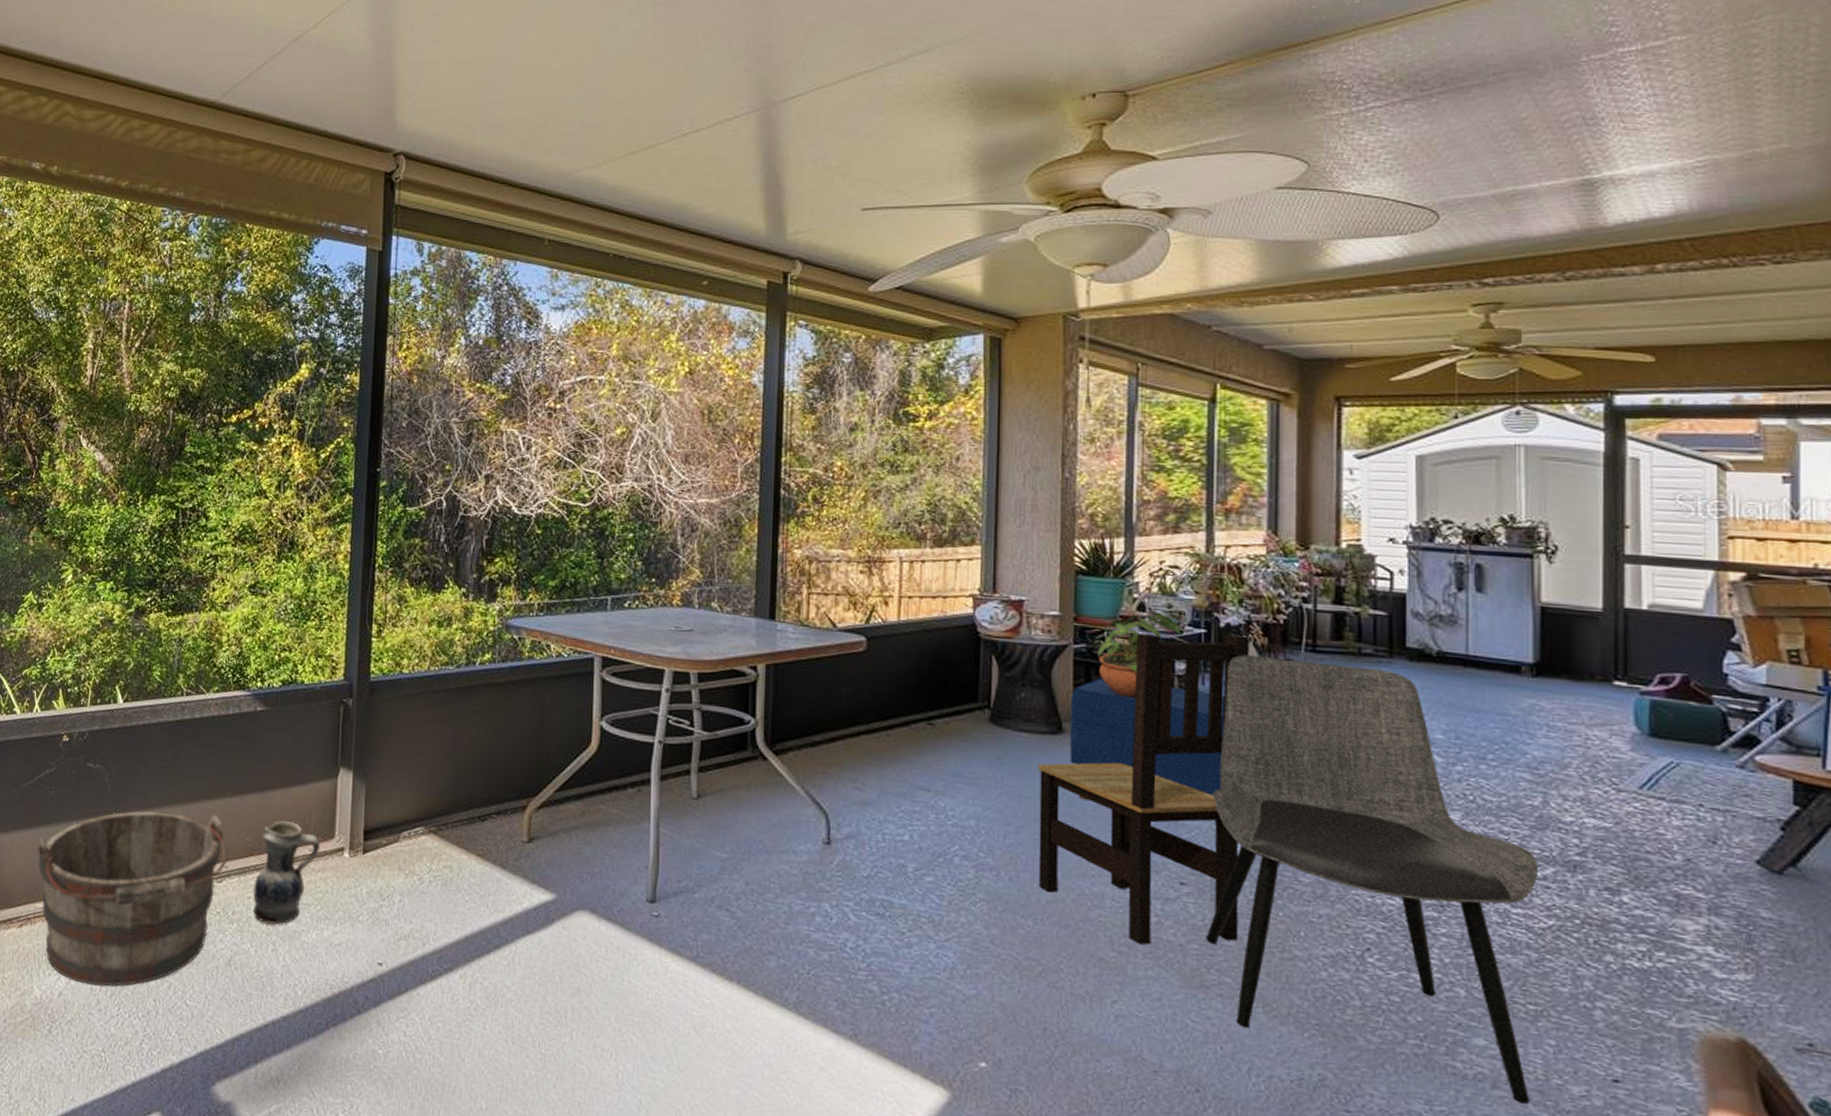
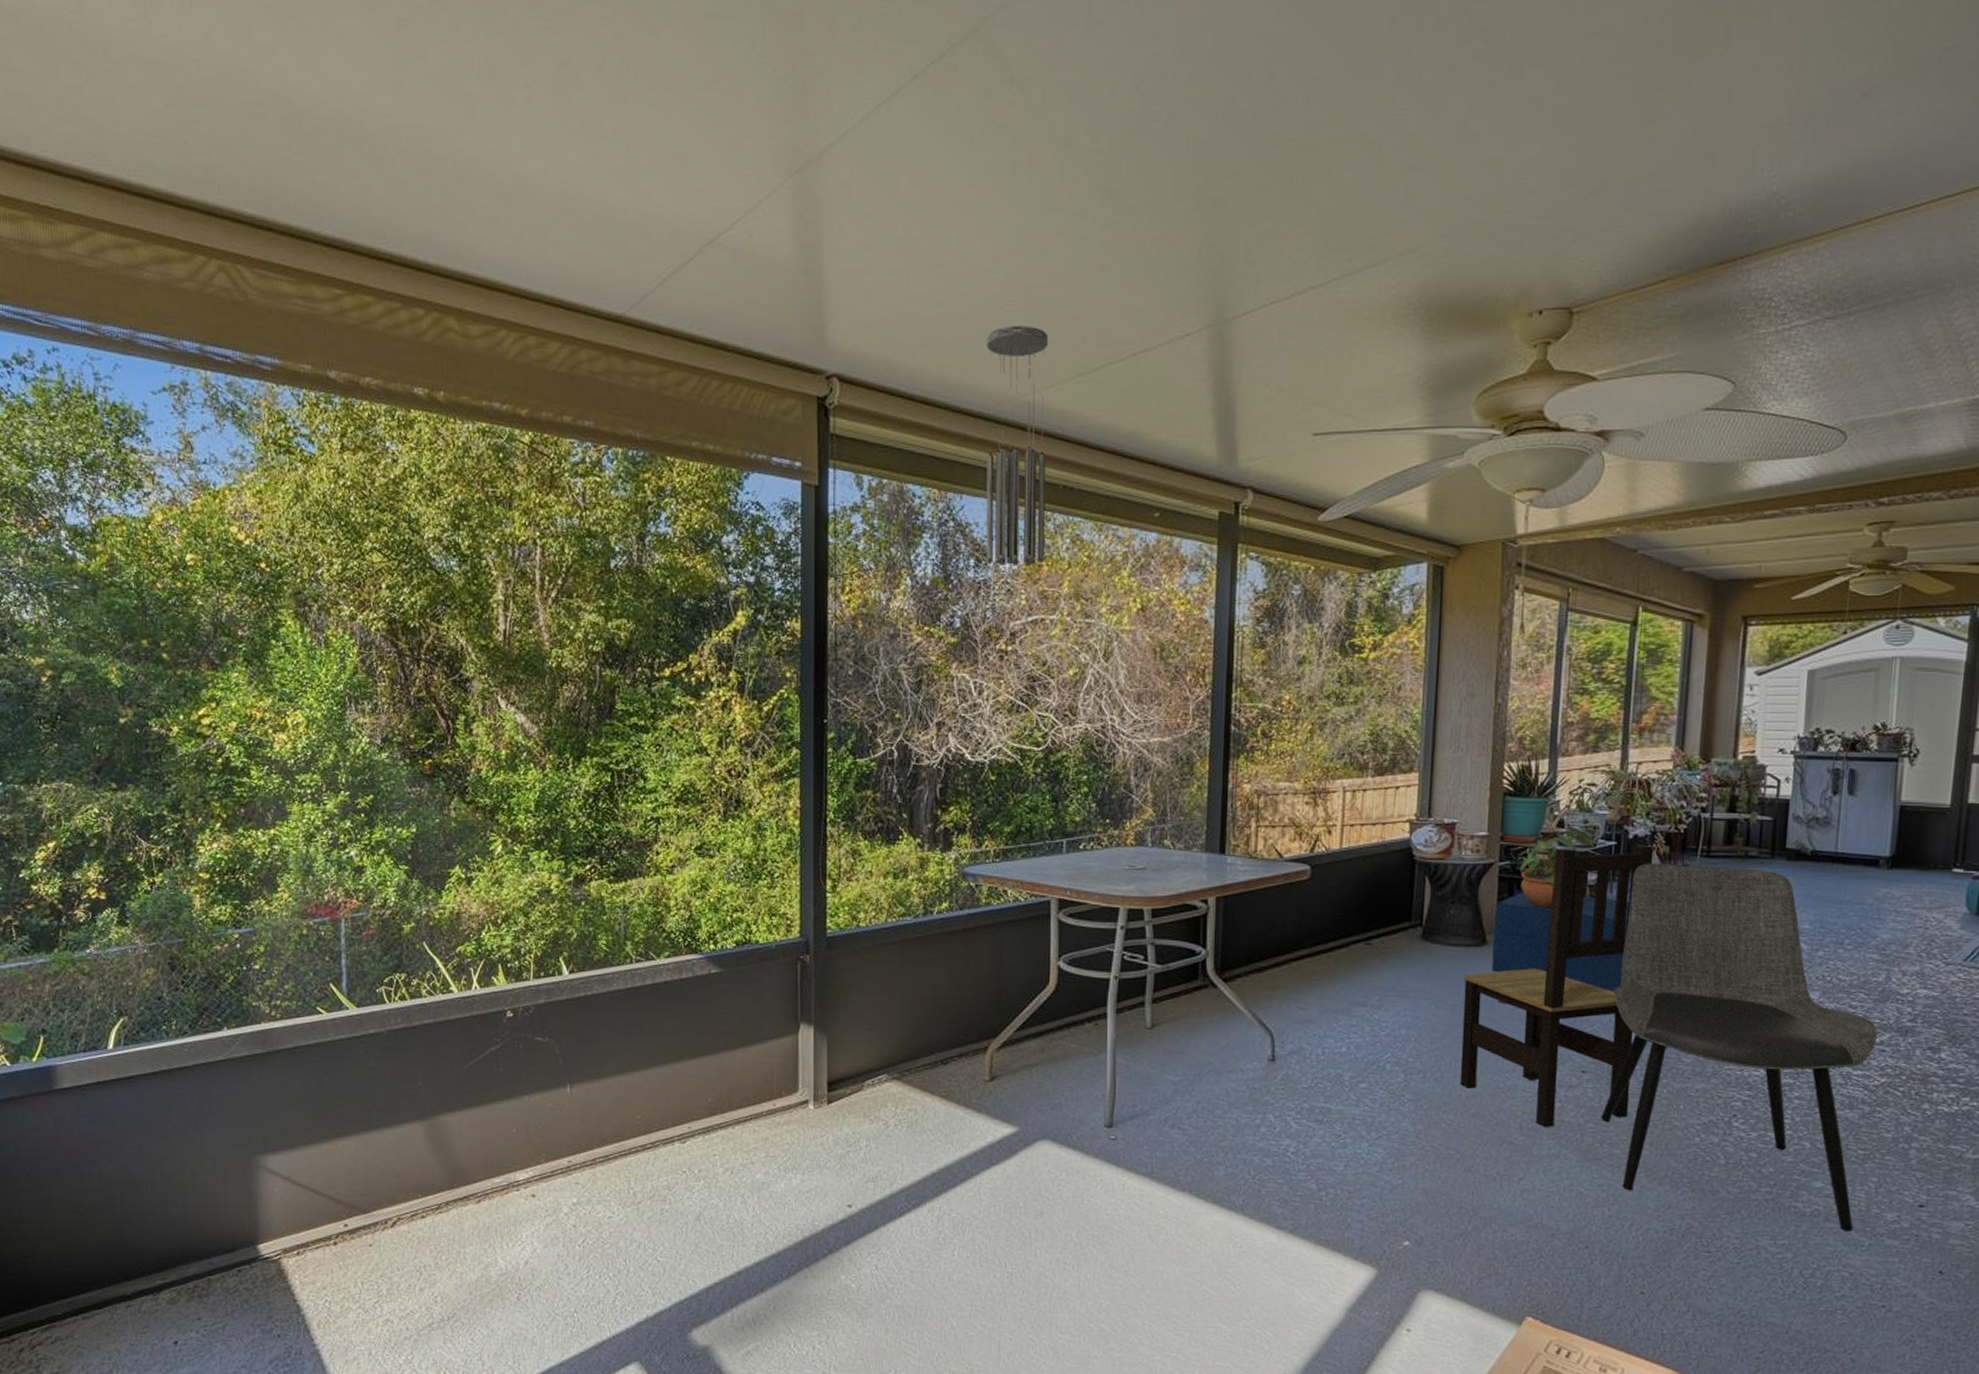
bucket: present [36,811,228,987] -> none [487,1078,690,1252]
ceramic jug: present [253,821,320,925] -> none [719,1079,783,1178]
wind chime: none [537,109,602,329] -> present [986,326,1049,567]

